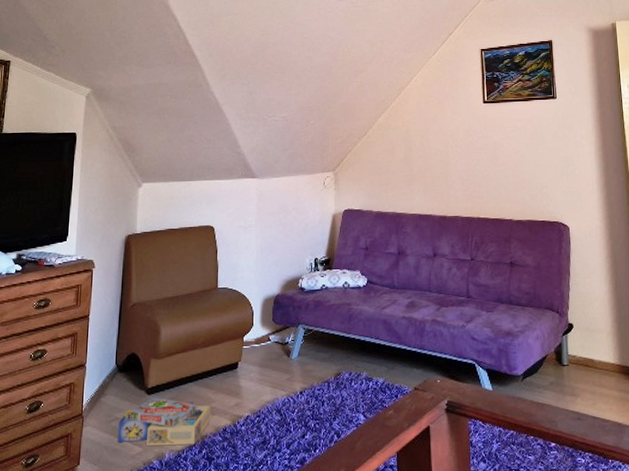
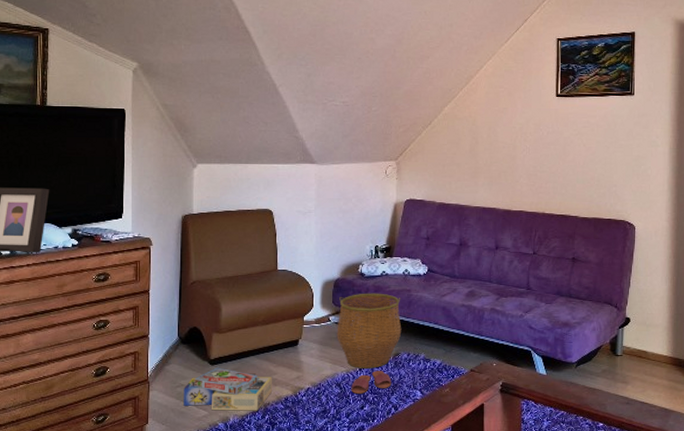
basket: none [277,308,343,392] -> present [336,293,402,369]
slippers: none [292,392,334,420] -> present [351,370,392,394]

